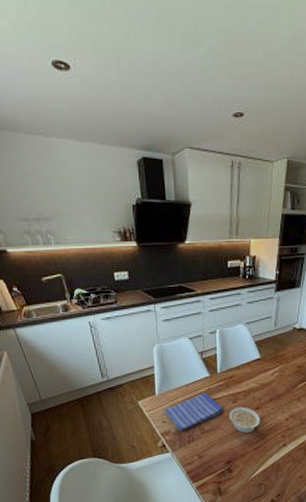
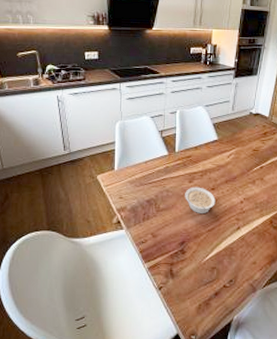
dish towel: present [164,392,223,432] -> none [121,170,179,209]

